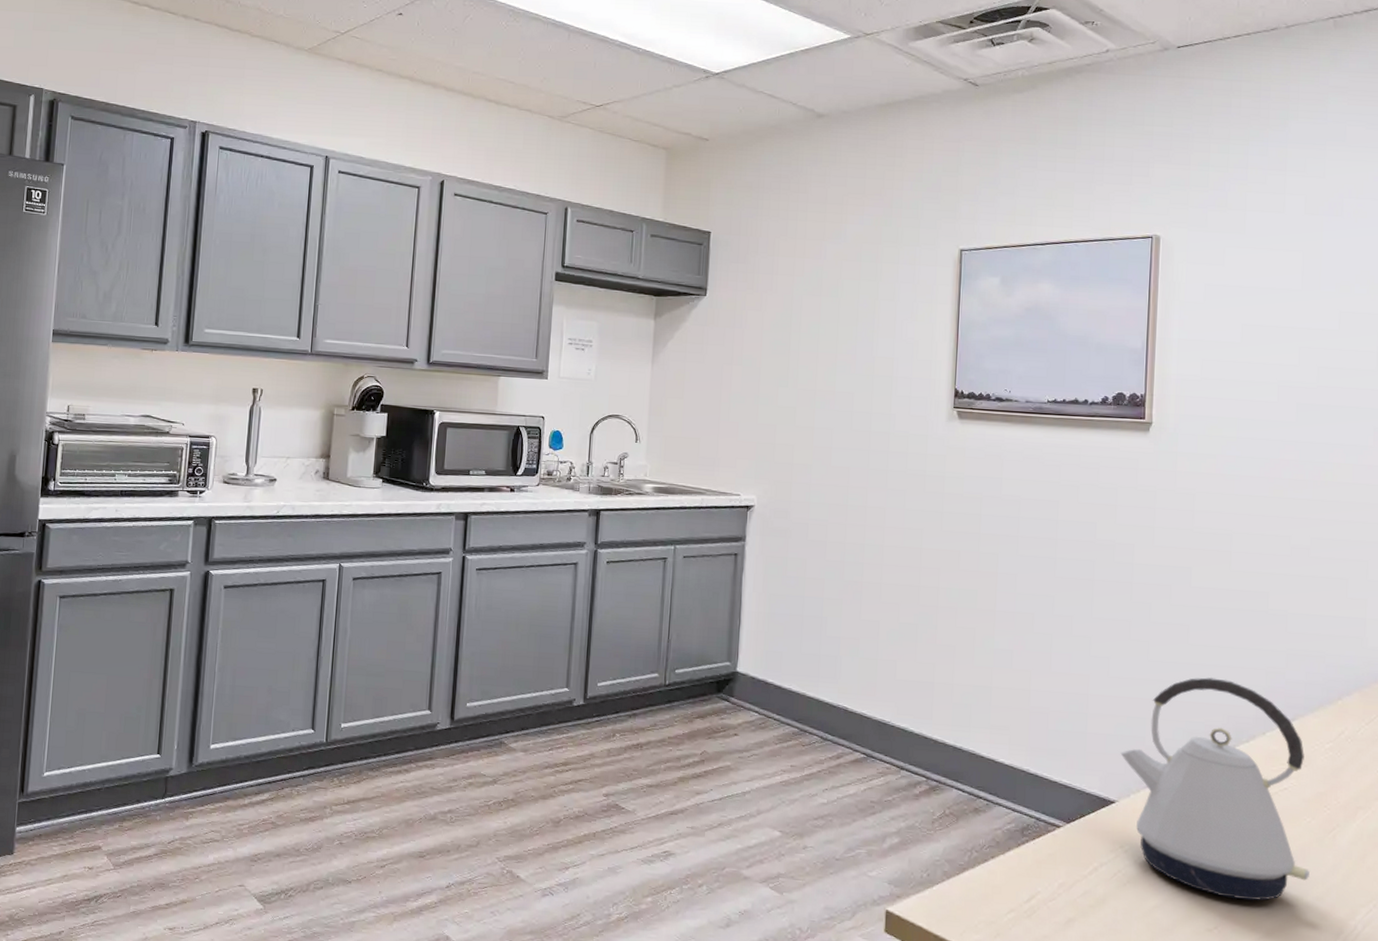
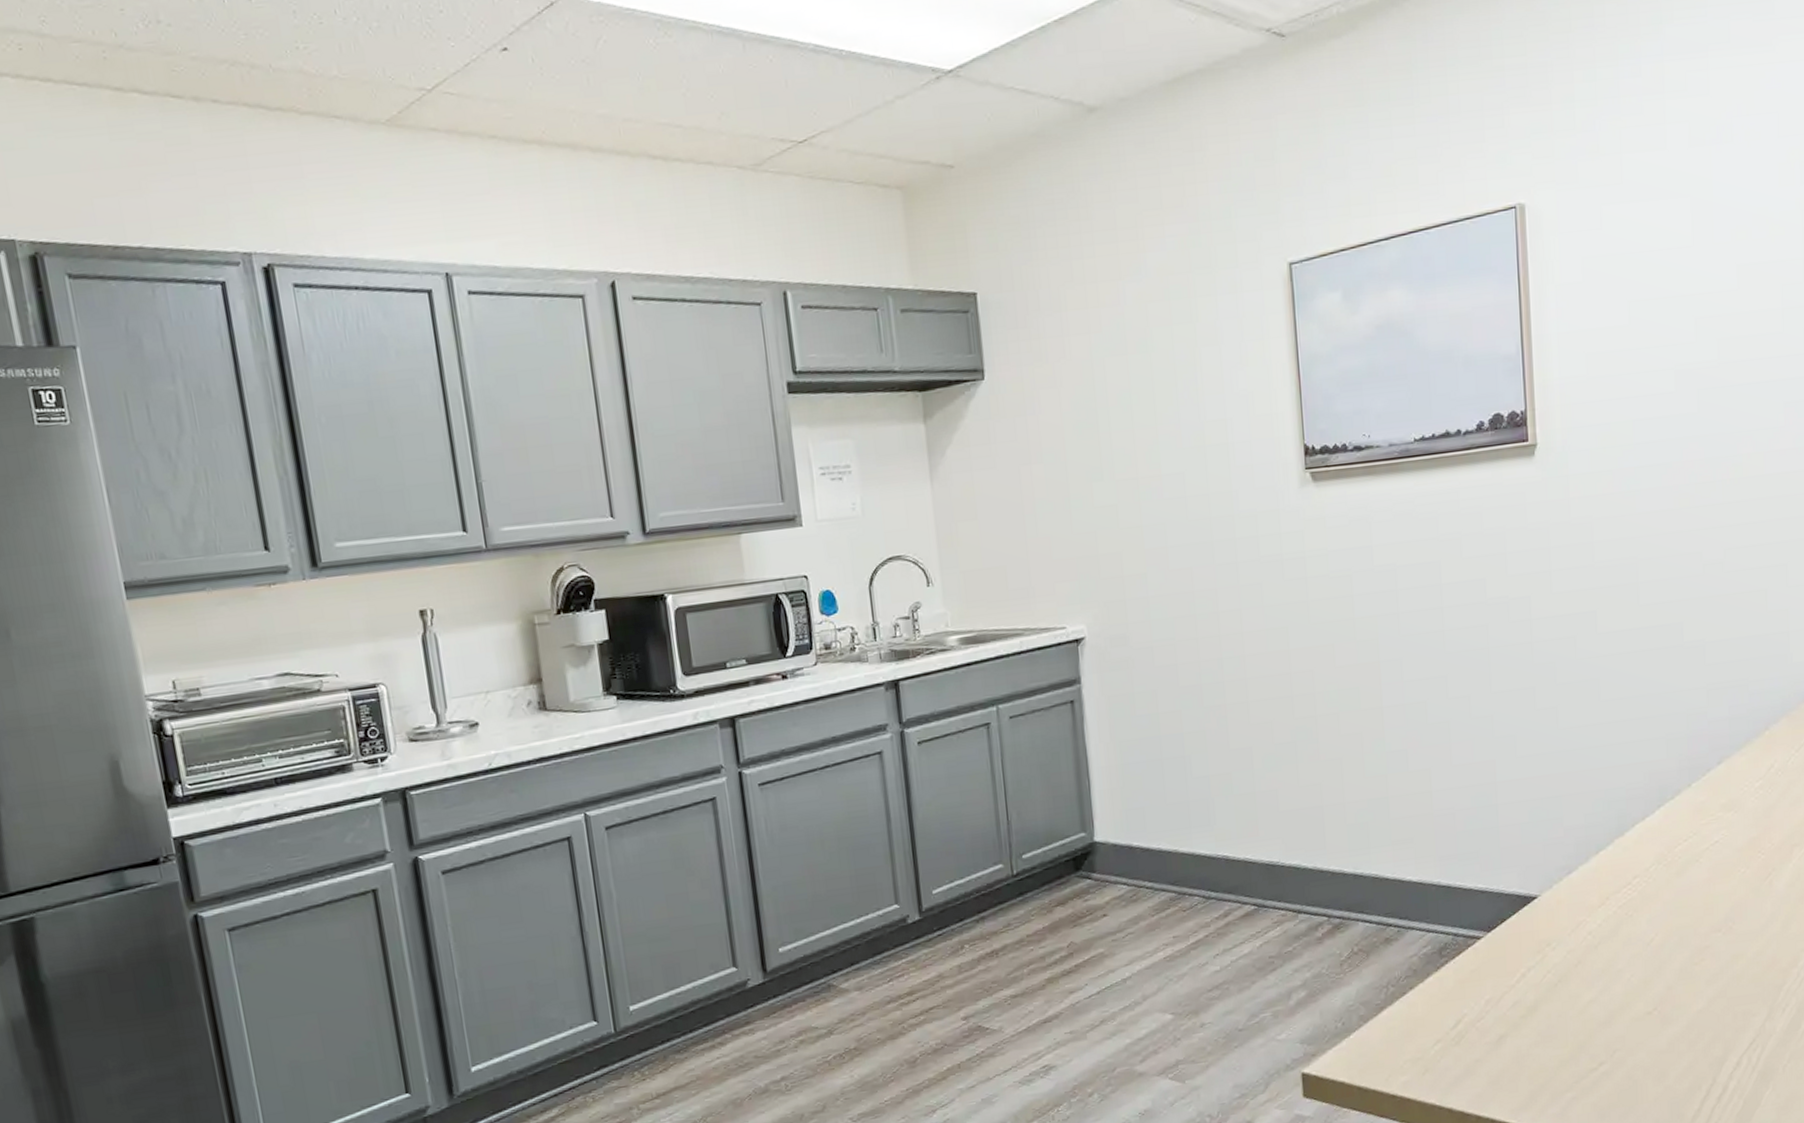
kettle: present [1120,677,1310,901] -> none [1537,733,1748,975]

